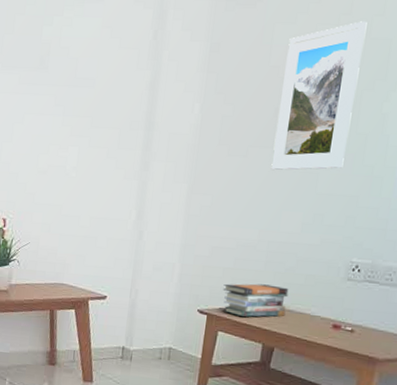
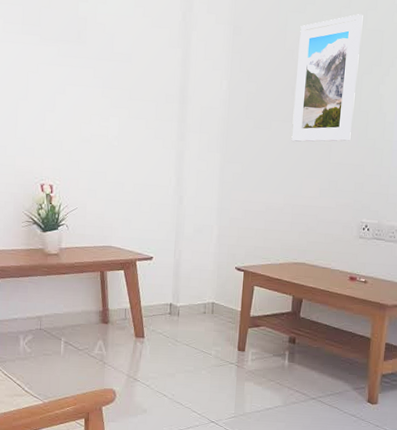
book stack: present [223,284,289,317] -> none [256,243,312,273]

